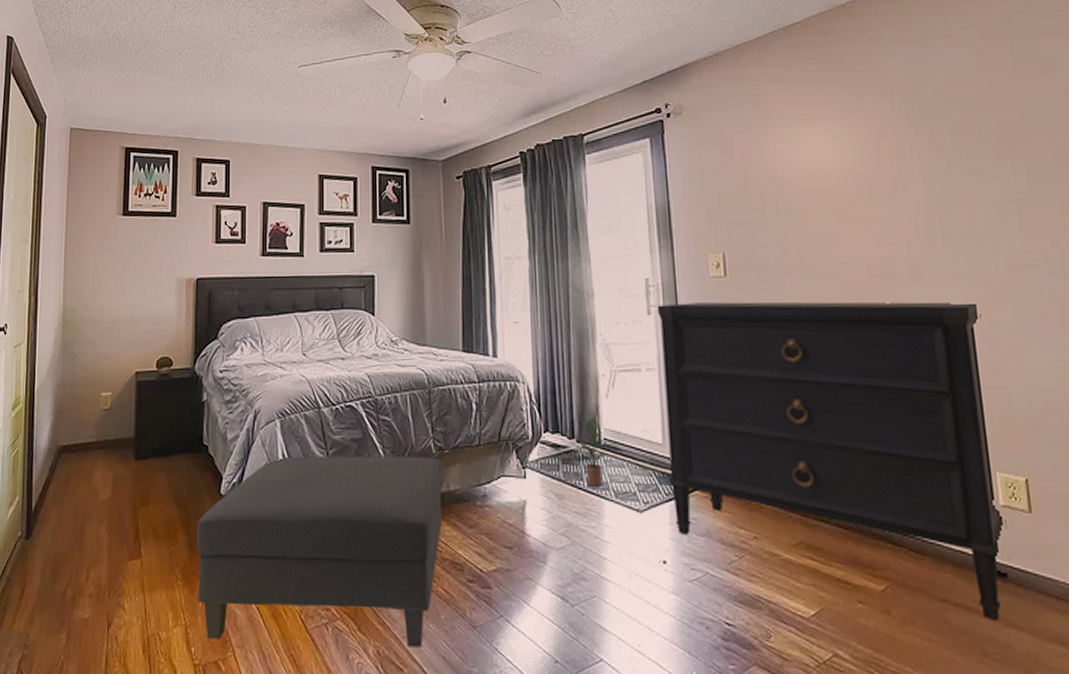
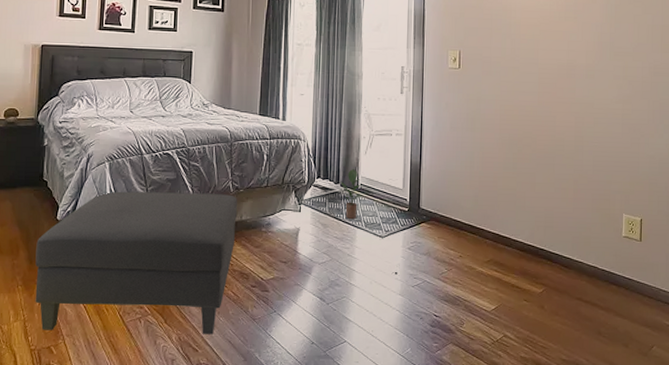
dresser: present [657,301,1009,621] -> none [405,86,628,312]

